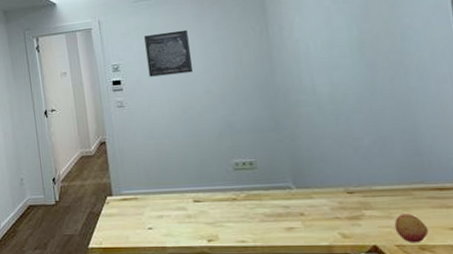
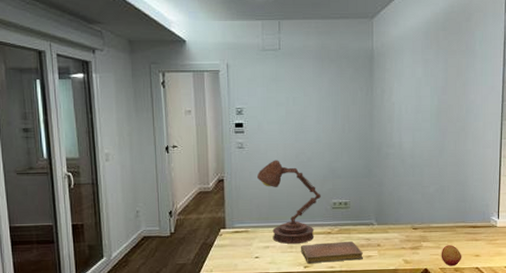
desk lamp: none [142,117,219,213] -> present [257,160,321,244]
wall art: present [144,29,193,77] -> none [268,83,307,123]
notebook: none [200,208,283,236] -> present [300,240,363,263]

